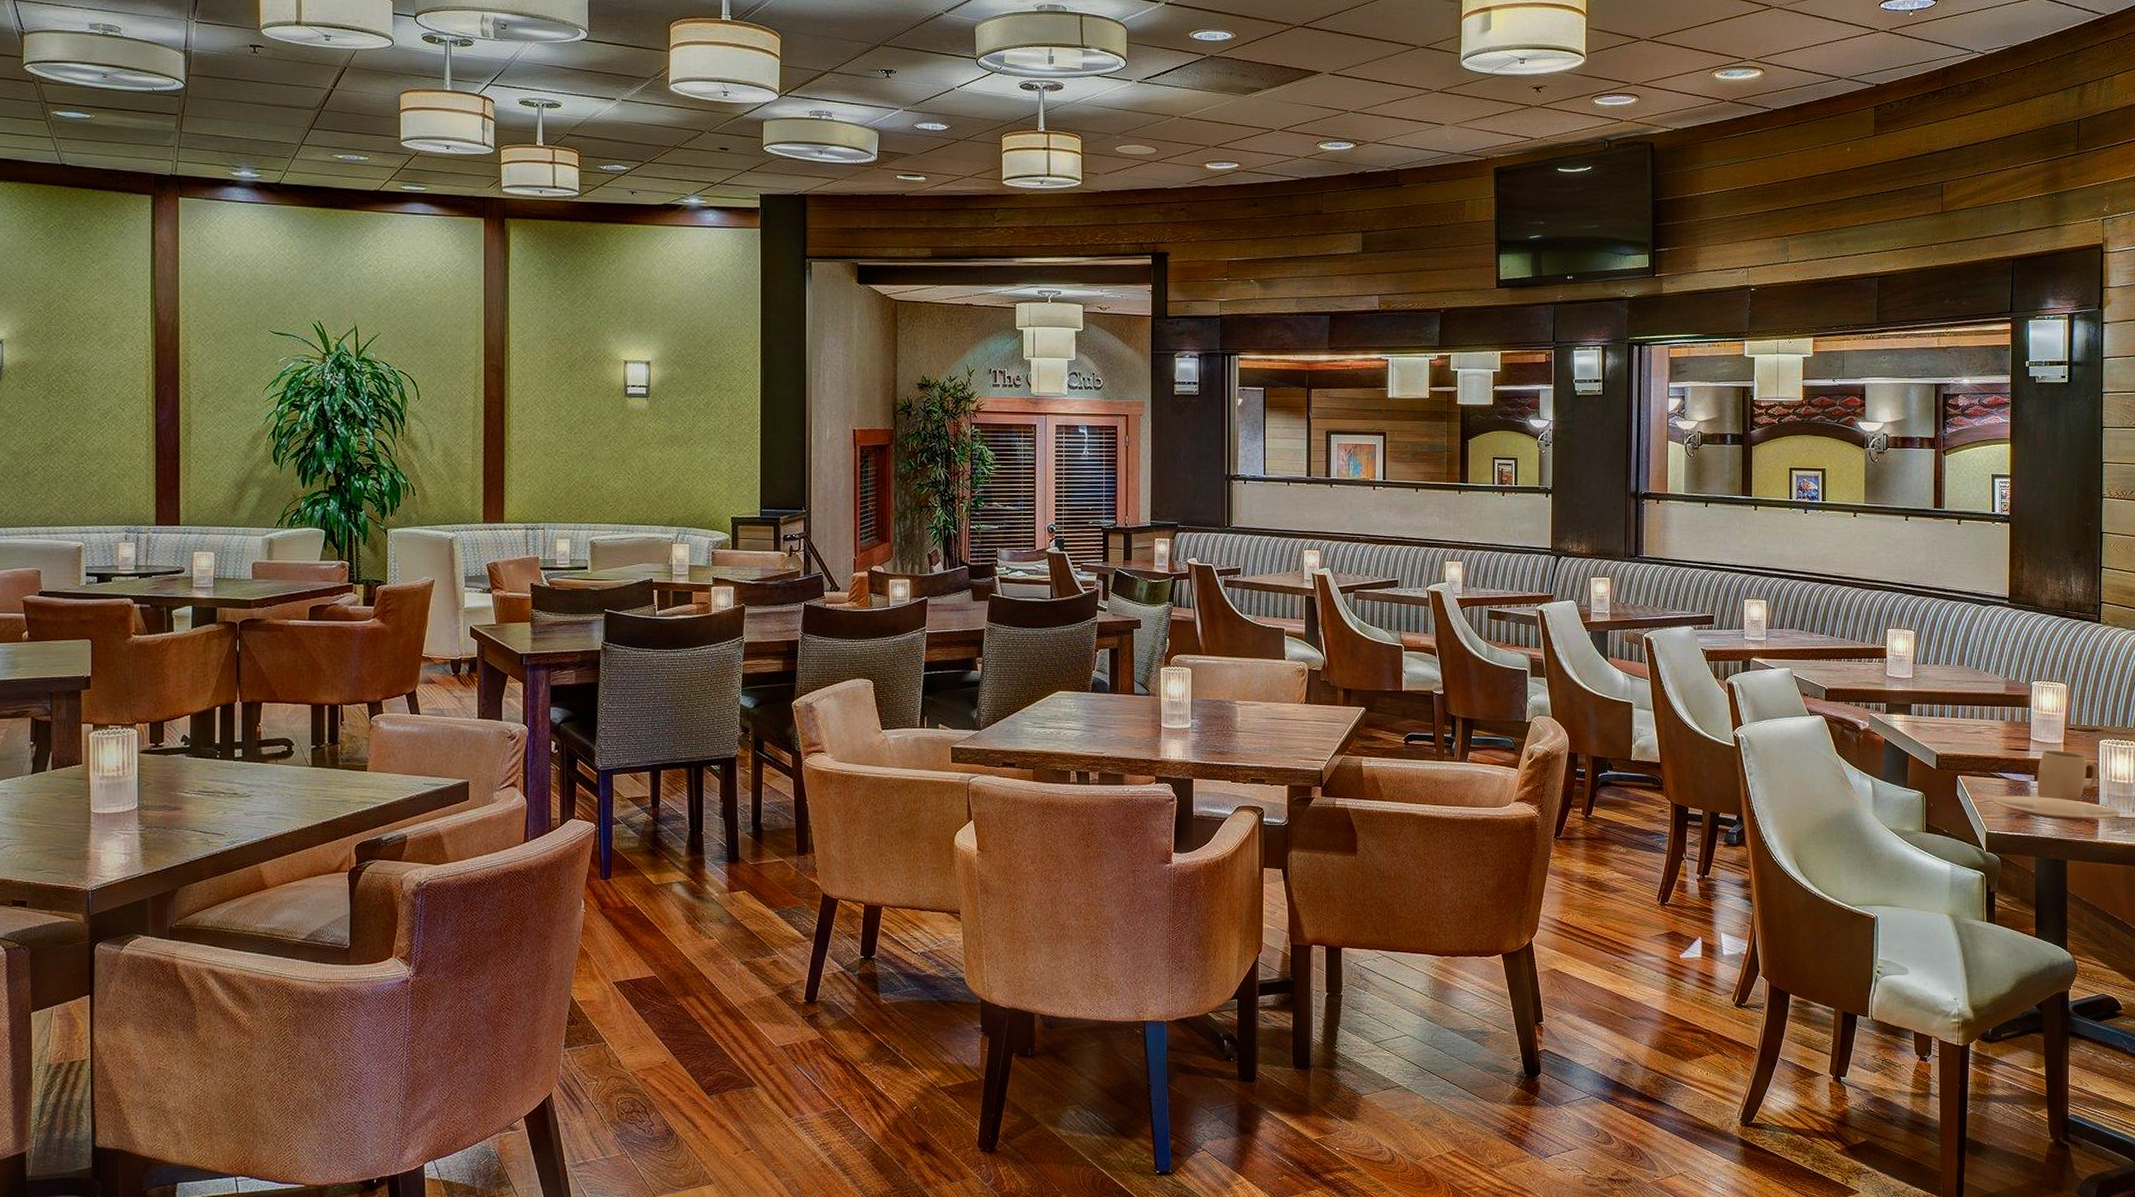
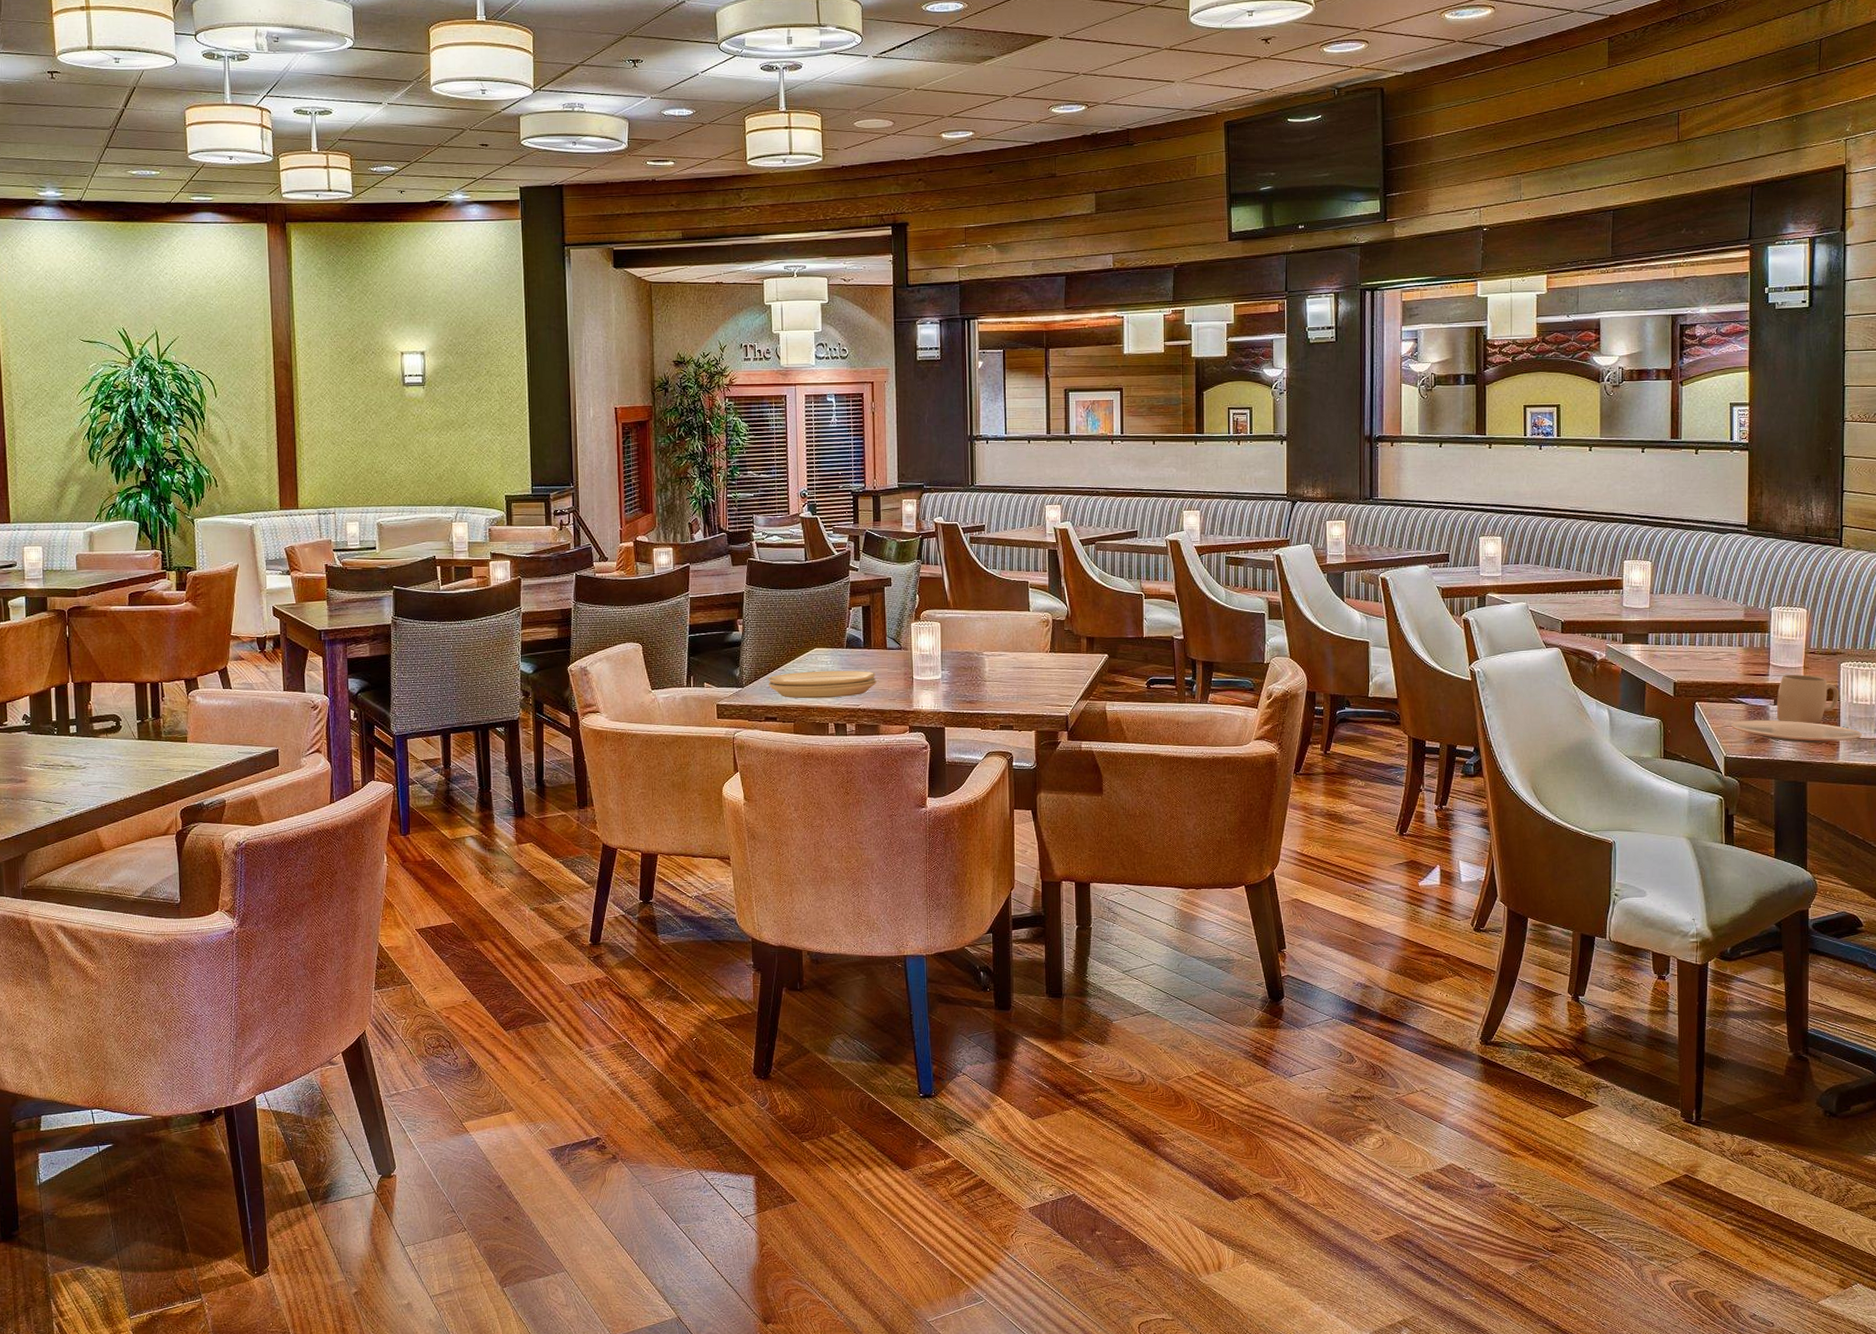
plate: none [1007,715,1123,745] -> present [768,670,877,699]

